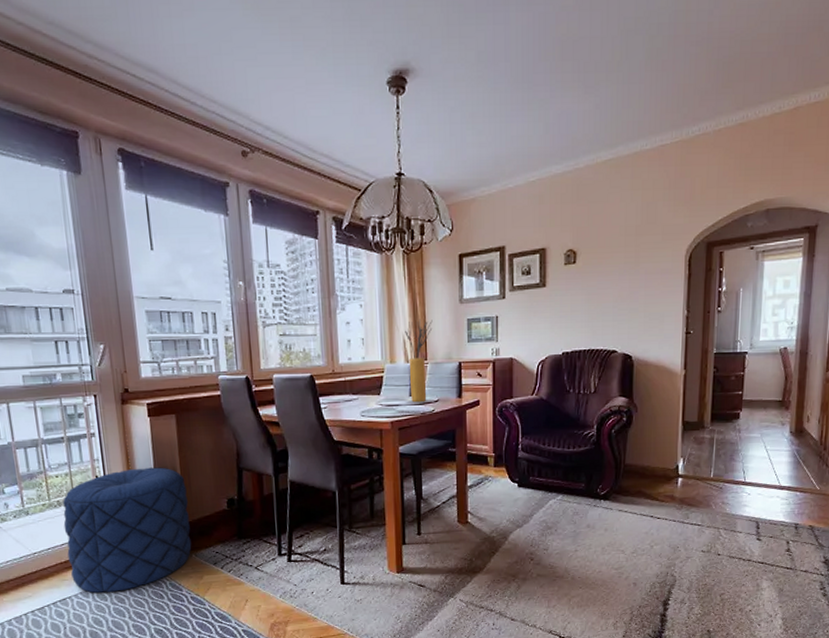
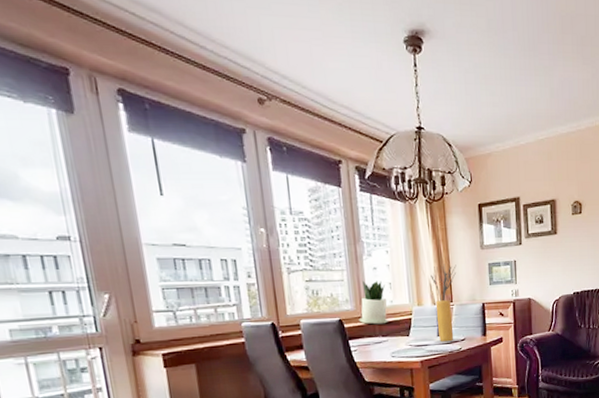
planter: none [330,335,360,382] -> present [358,280,389,325]

